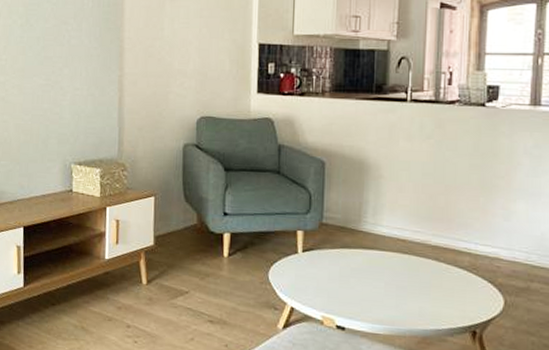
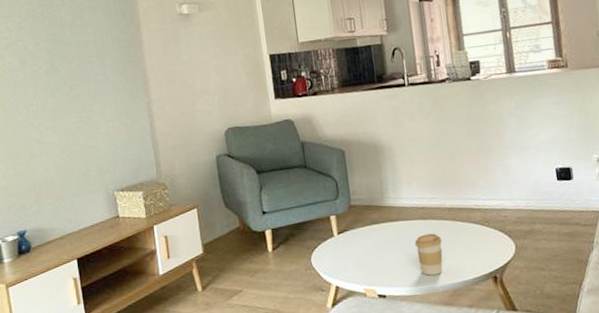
coffee cup: none [387,269,419,317] -> present [414,233,443,276]

